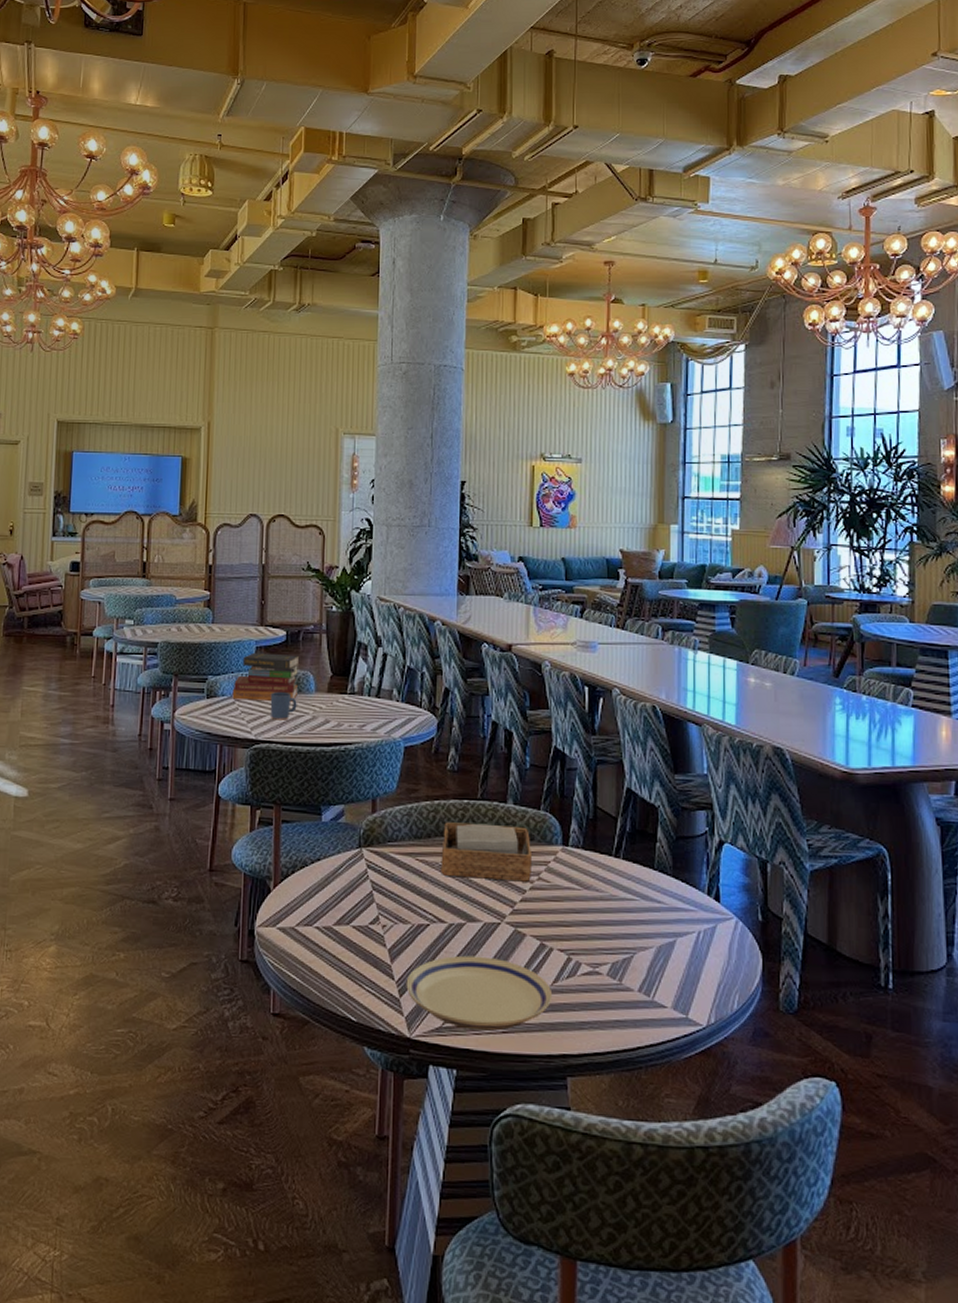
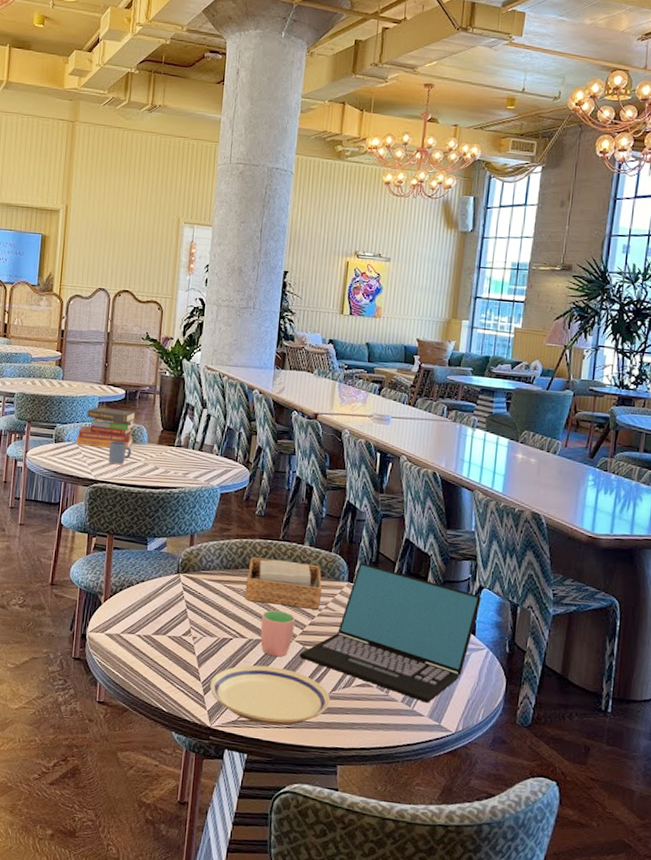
cup: none [462,886,503,944] -> present [260,610,295,657]
laptop: none [511,821,723,991] -> present [299,563,481,703]

